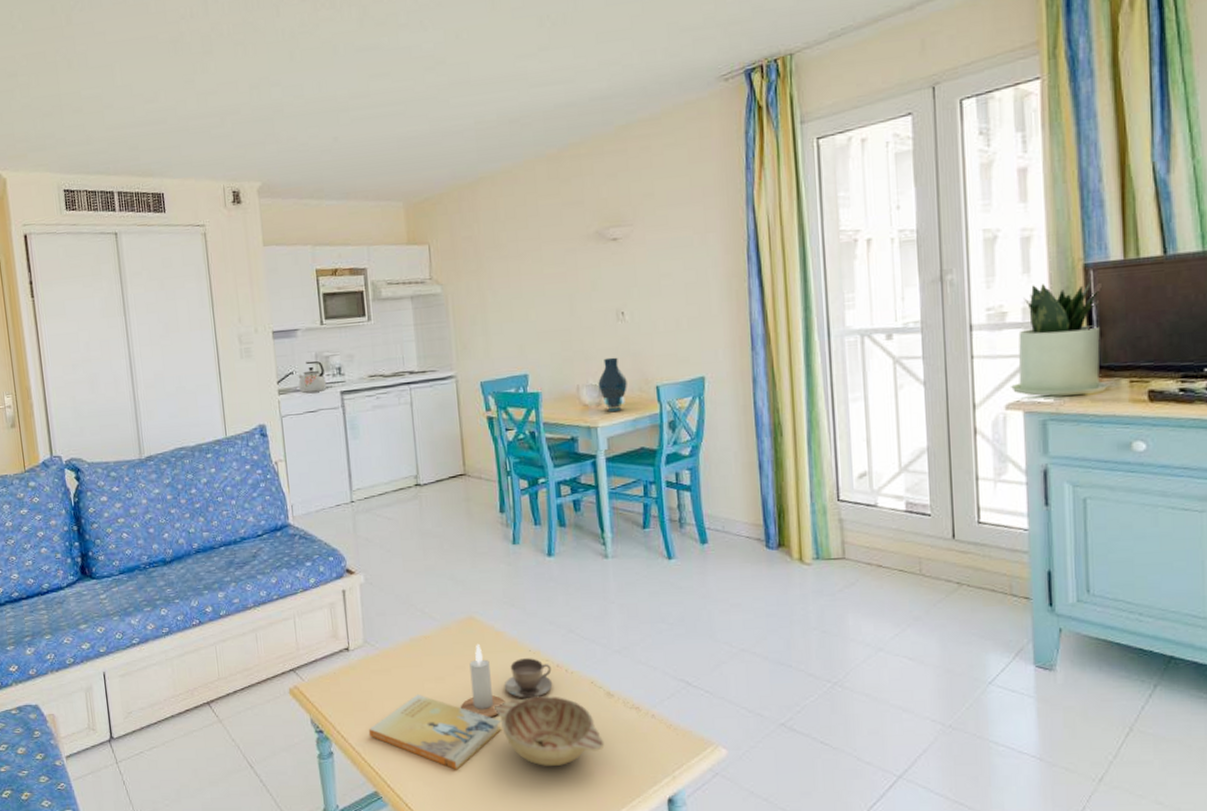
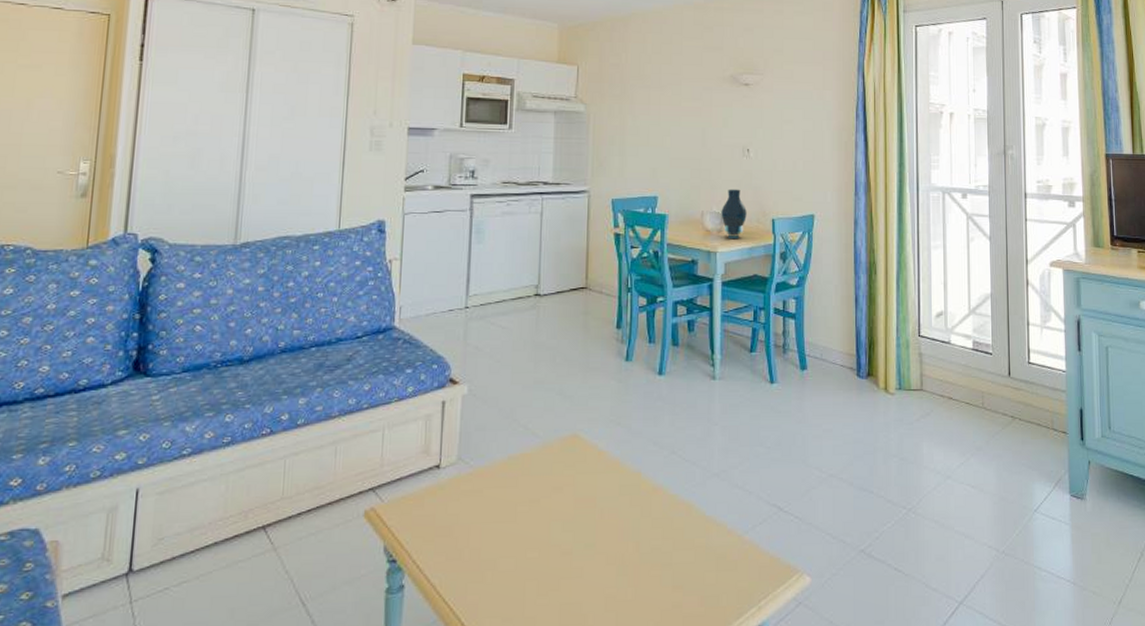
kettle: present [298,361,327,394] -> none [427,161,458,194]
book: present [368,695,502,770] -> none [448,519,594,604]
candle: present [461,643,505,717] -> none [553,463,600,544]
decorative bowl: present [495,696,605,766] -> none [588,520,696,598]
teacup: present [504,658,553,698] -> none [600,480,651,523]
planter: present [1011,278,1110,397] -> none [1054,166,1124,260]

